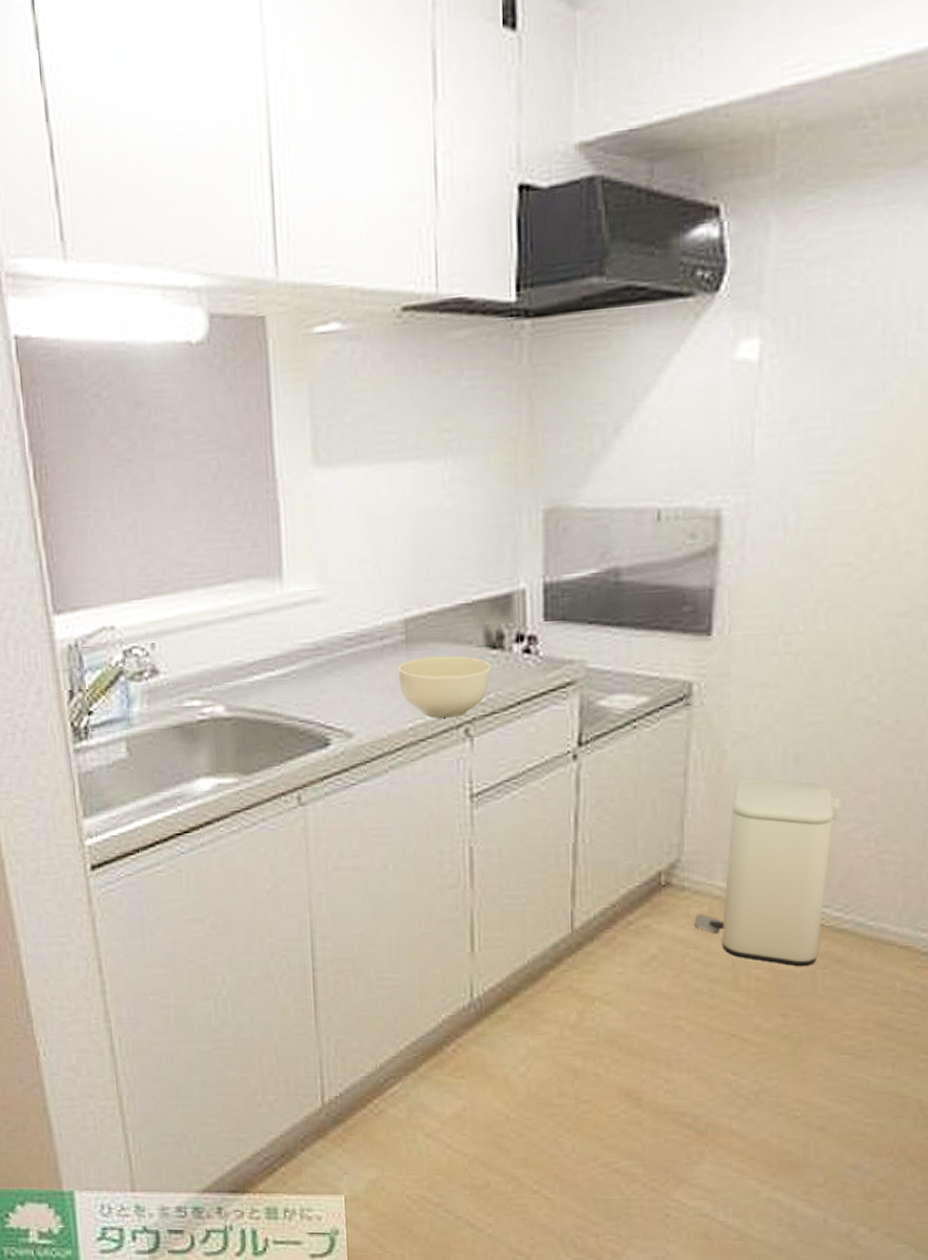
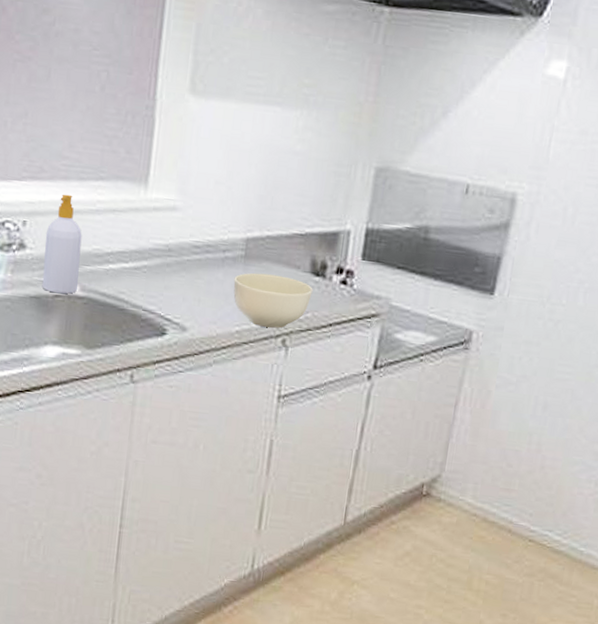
soap bottle: none [178,605,222,719] -> present [42,194,82,294]
pedal bin: present [694,778,840,966] -> none [443,417,574,577]

